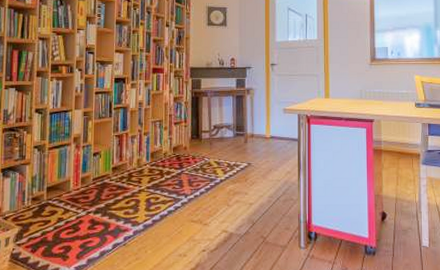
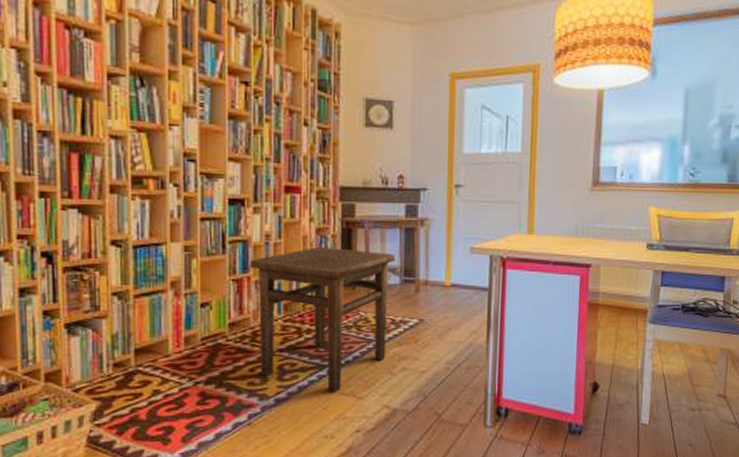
side table: none [128,110,230,220] -> present [250,246,396,392]

